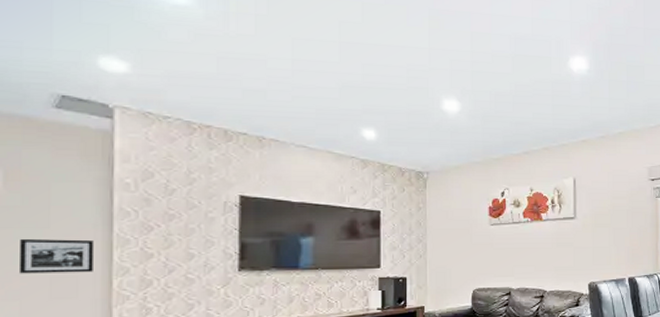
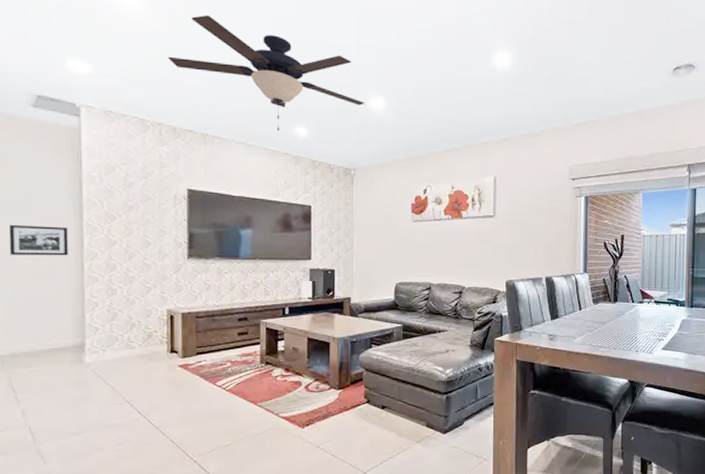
ceiling fan: none [220,14,438,134] -> present [168,15,365,132]

